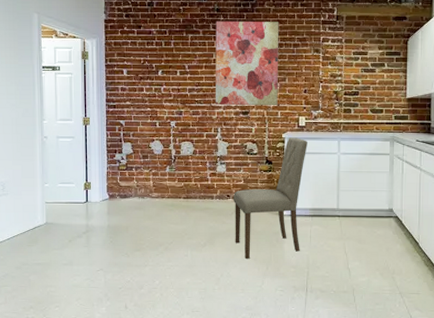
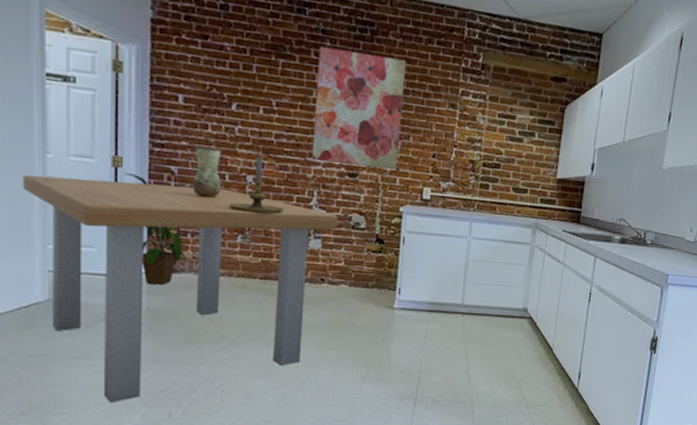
dining table: none [29,133,237,299] -> present [22,174,338,404]
house plant: none [91,128,132,208] -> present [124,172,186,285]
vase: none [135,105,154,140] -> present [192,147,222,198]
candle holder: none [159,105,198,148] -> present [228,154,285,214]
dining chair: present [234,137,307,259] -> none [327,212,432,359]

